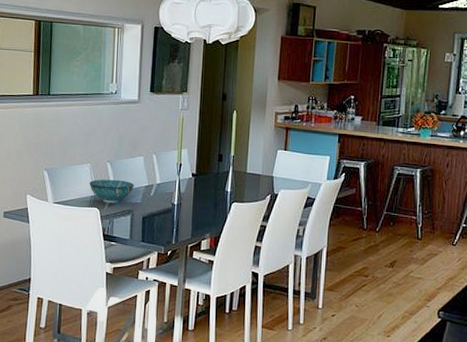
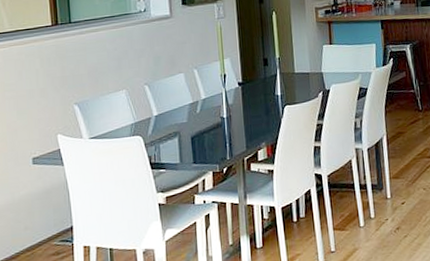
decorative bowl: present [89,179,134,203] -> none [127,101,178,129]

